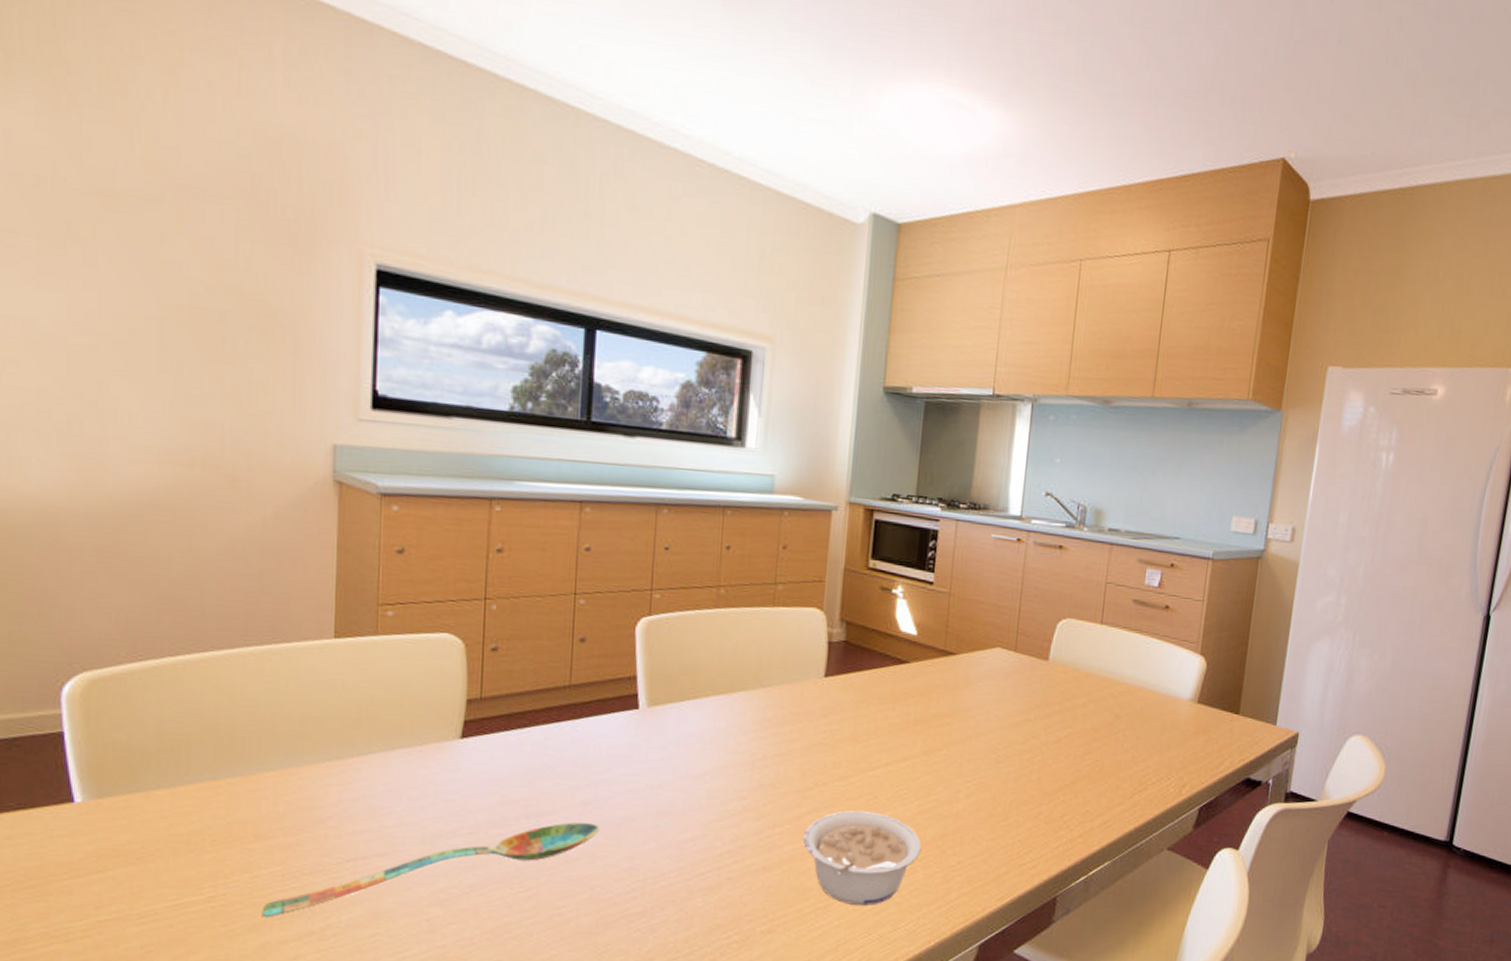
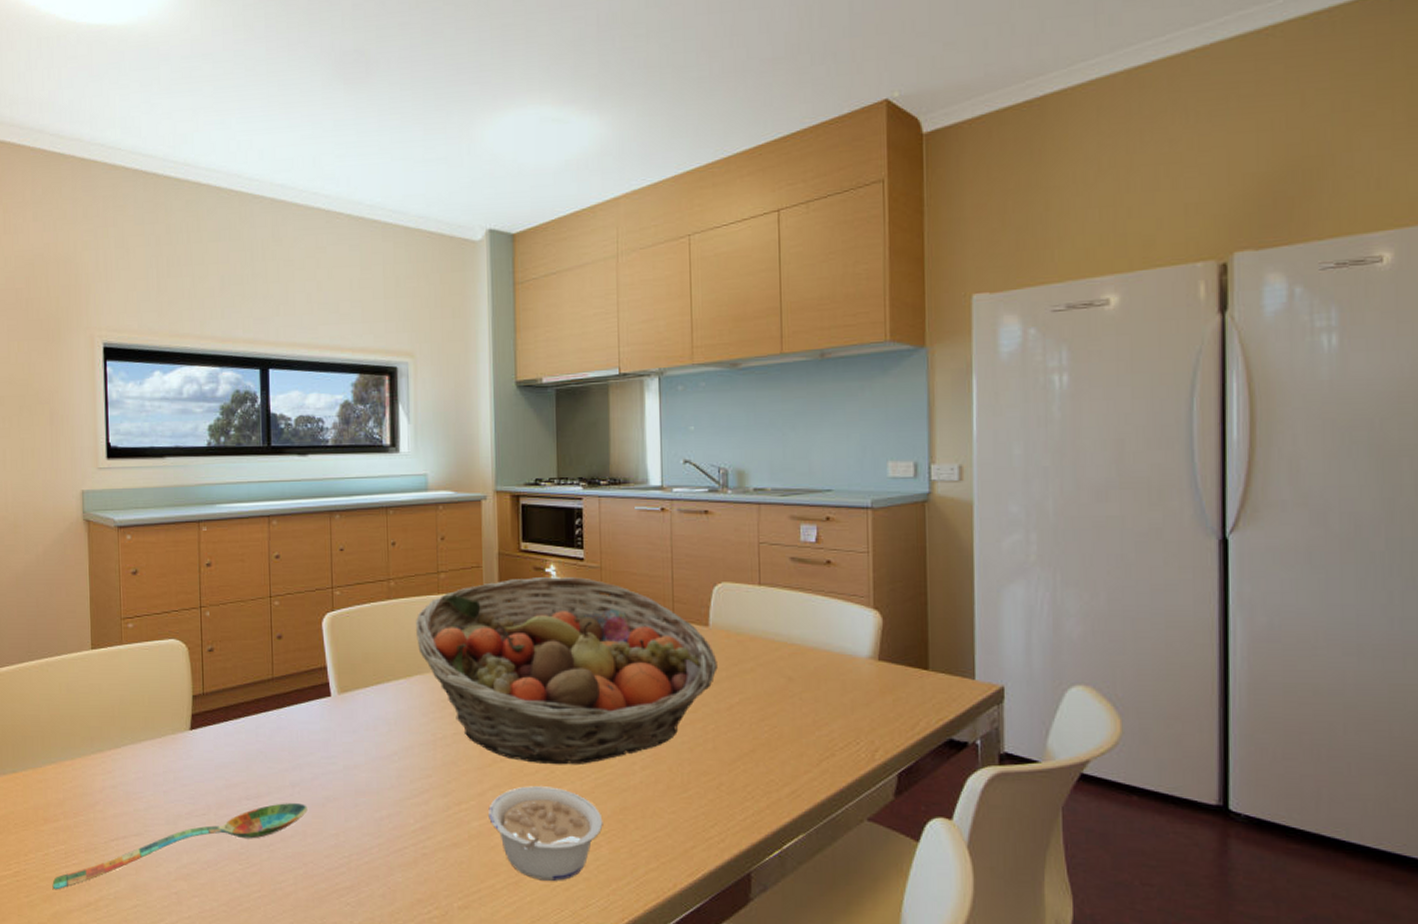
fruit basket: none [744,597,1052,791] -> present [416,577,718,765]

